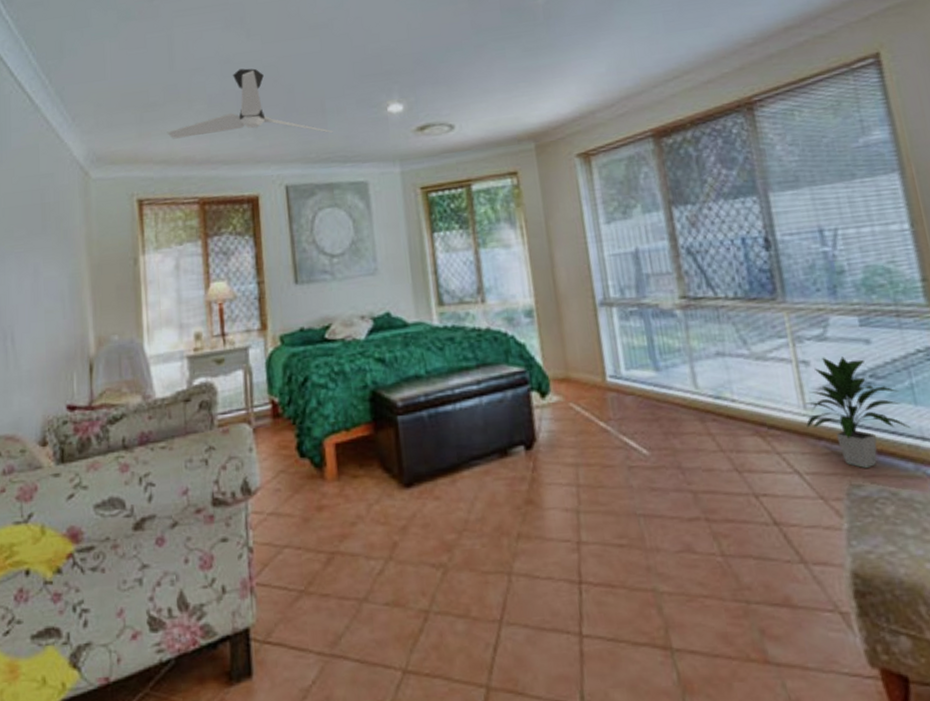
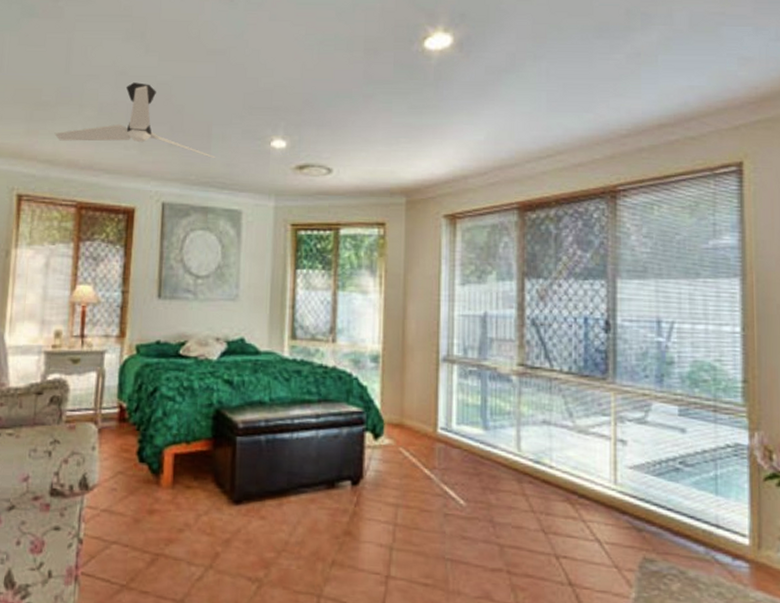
indoor plant: present [806,356,910,469] -> none [614,439,708,547]

